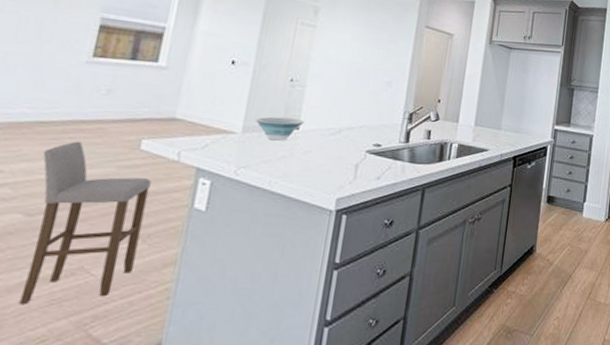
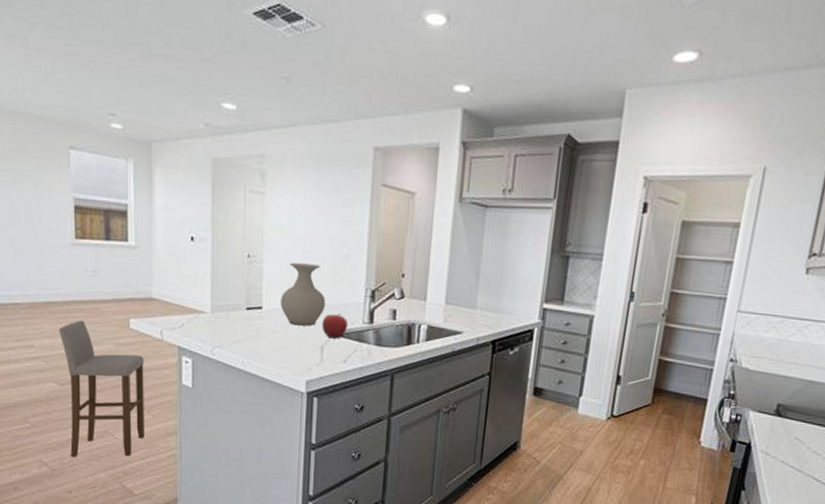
bowl: present [255,116,305,141] -> none [221,295,267,321]
vase: none [318,87,365,146] -> present [281,262,326,327]
fruit: none [358,134,385,157] -> present [321,313,348,339]

